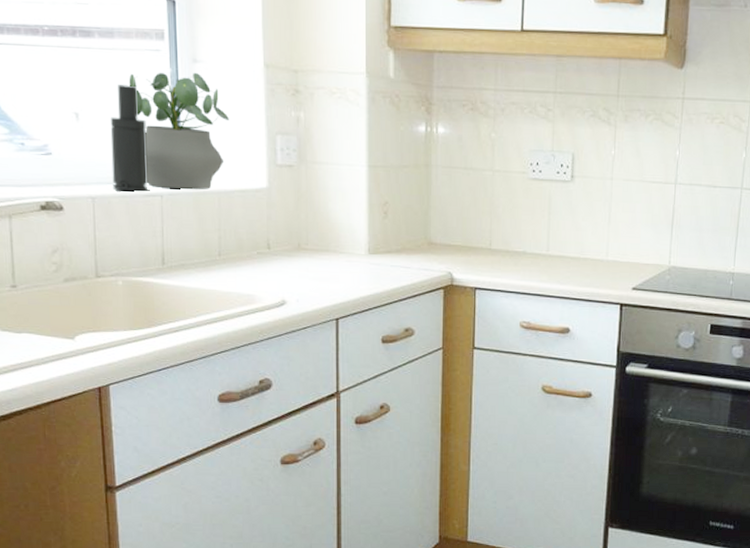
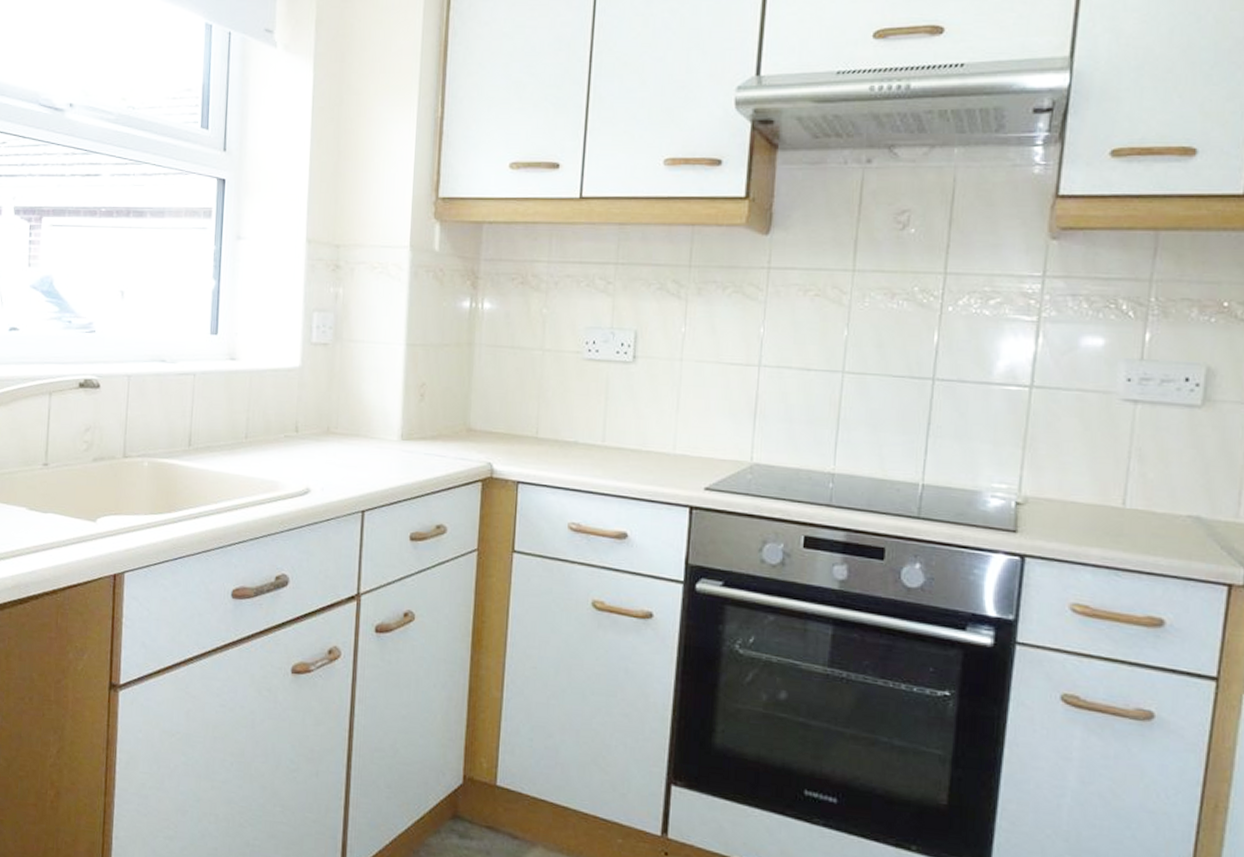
soap dispenser: present [110,84,148,192] -> none [148,263,187,371]
potted plant: present [128,73,229,190] -> none [174,250,267,369]

